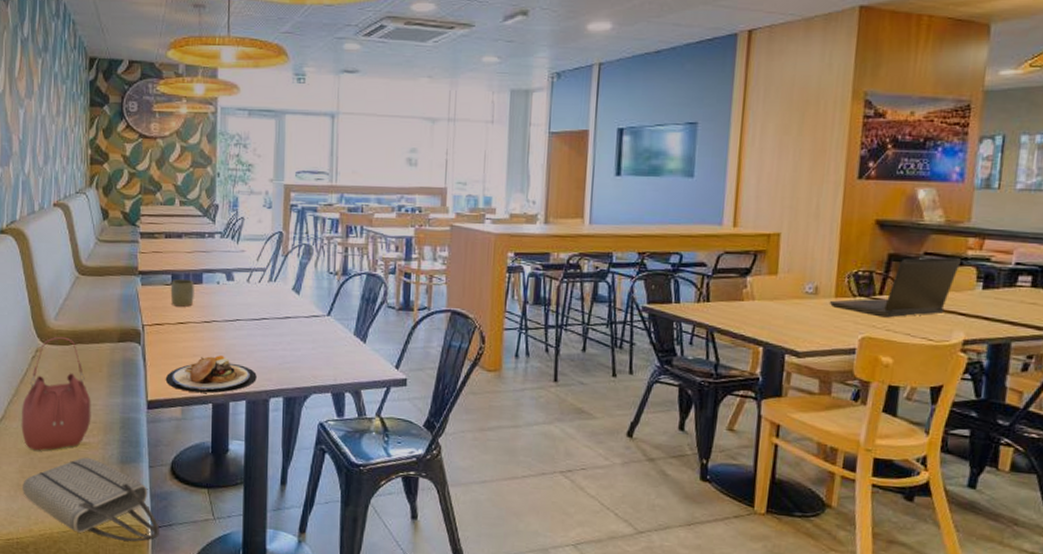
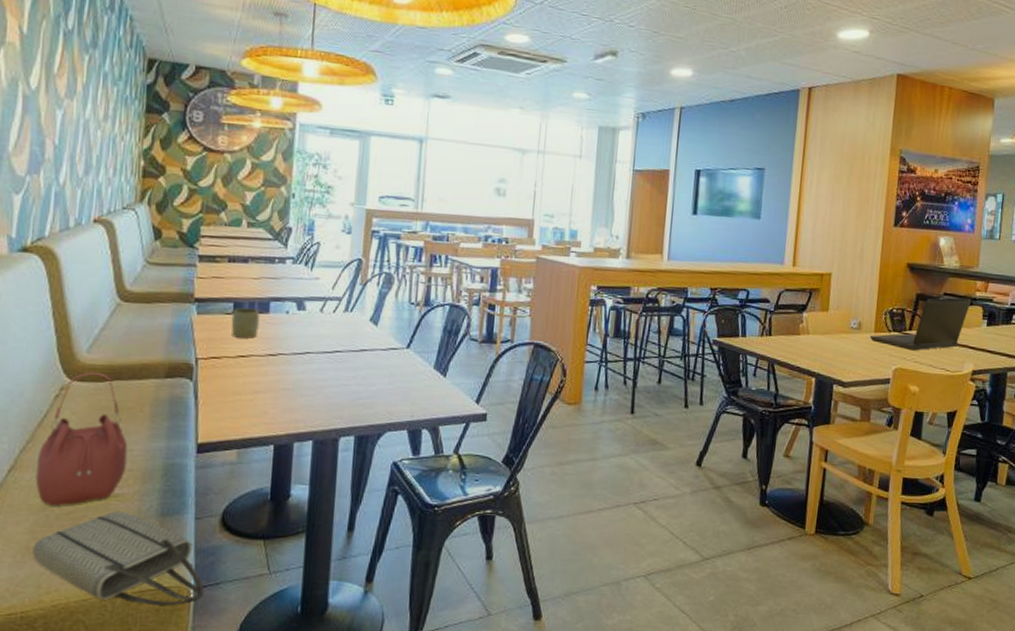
plate: present [166,355,257,393] -> none [221,392,326,434]

